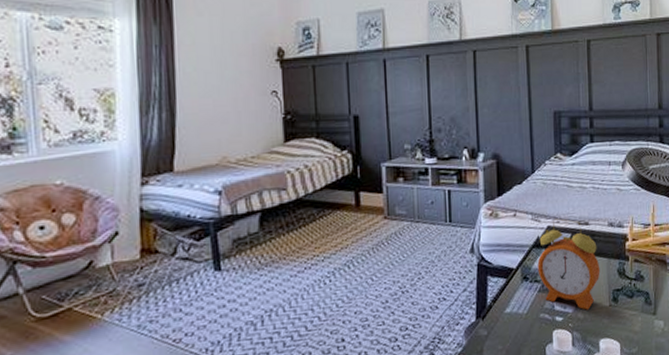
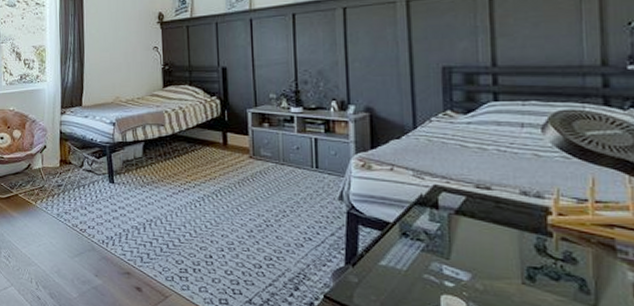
alarm clock: present [537,218,600,310] -> none [420,179,508,282]

